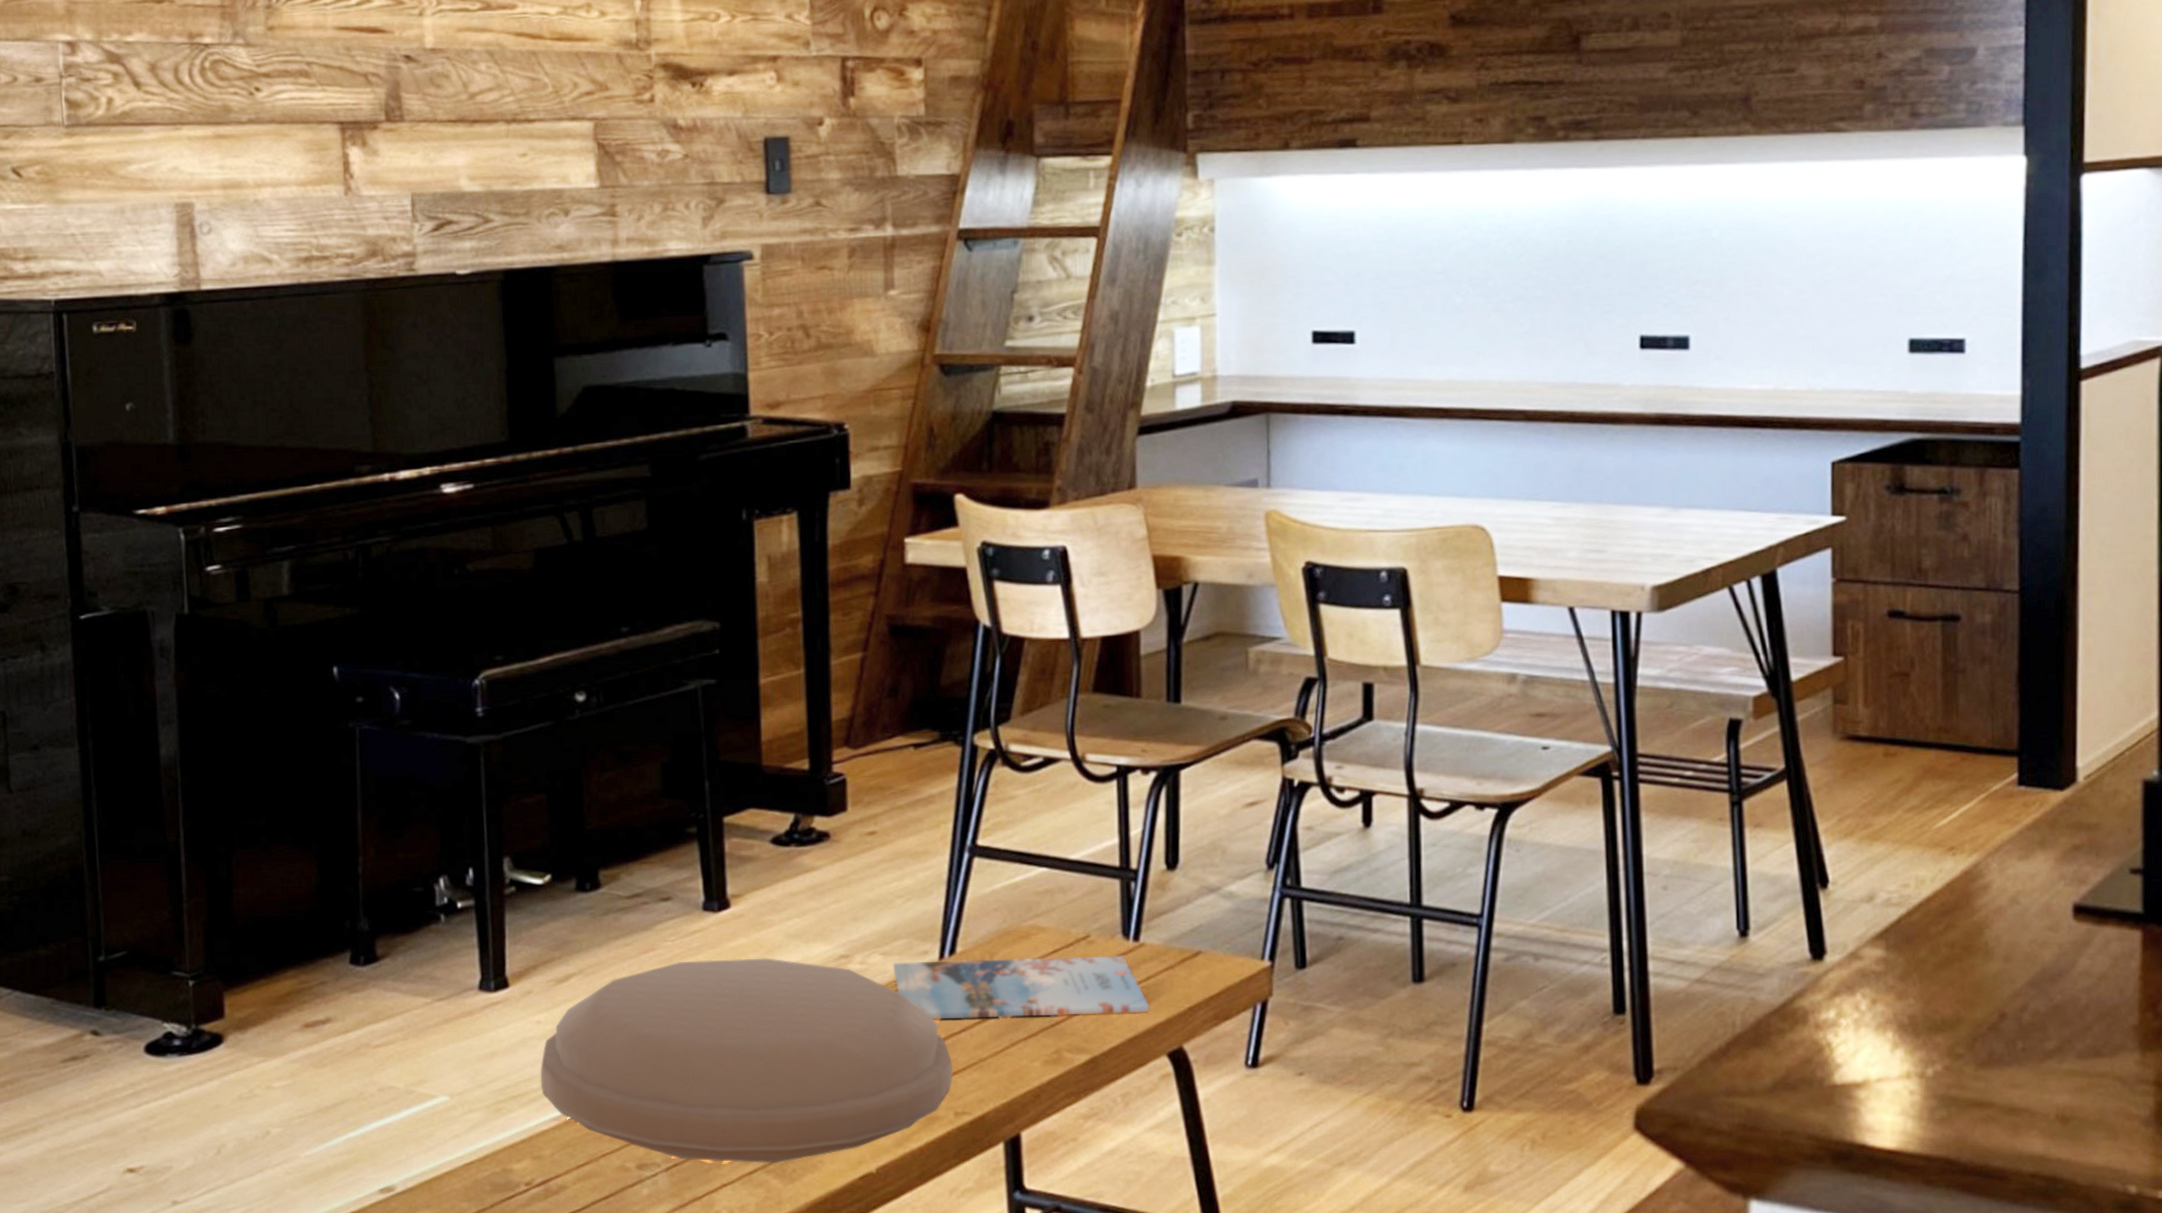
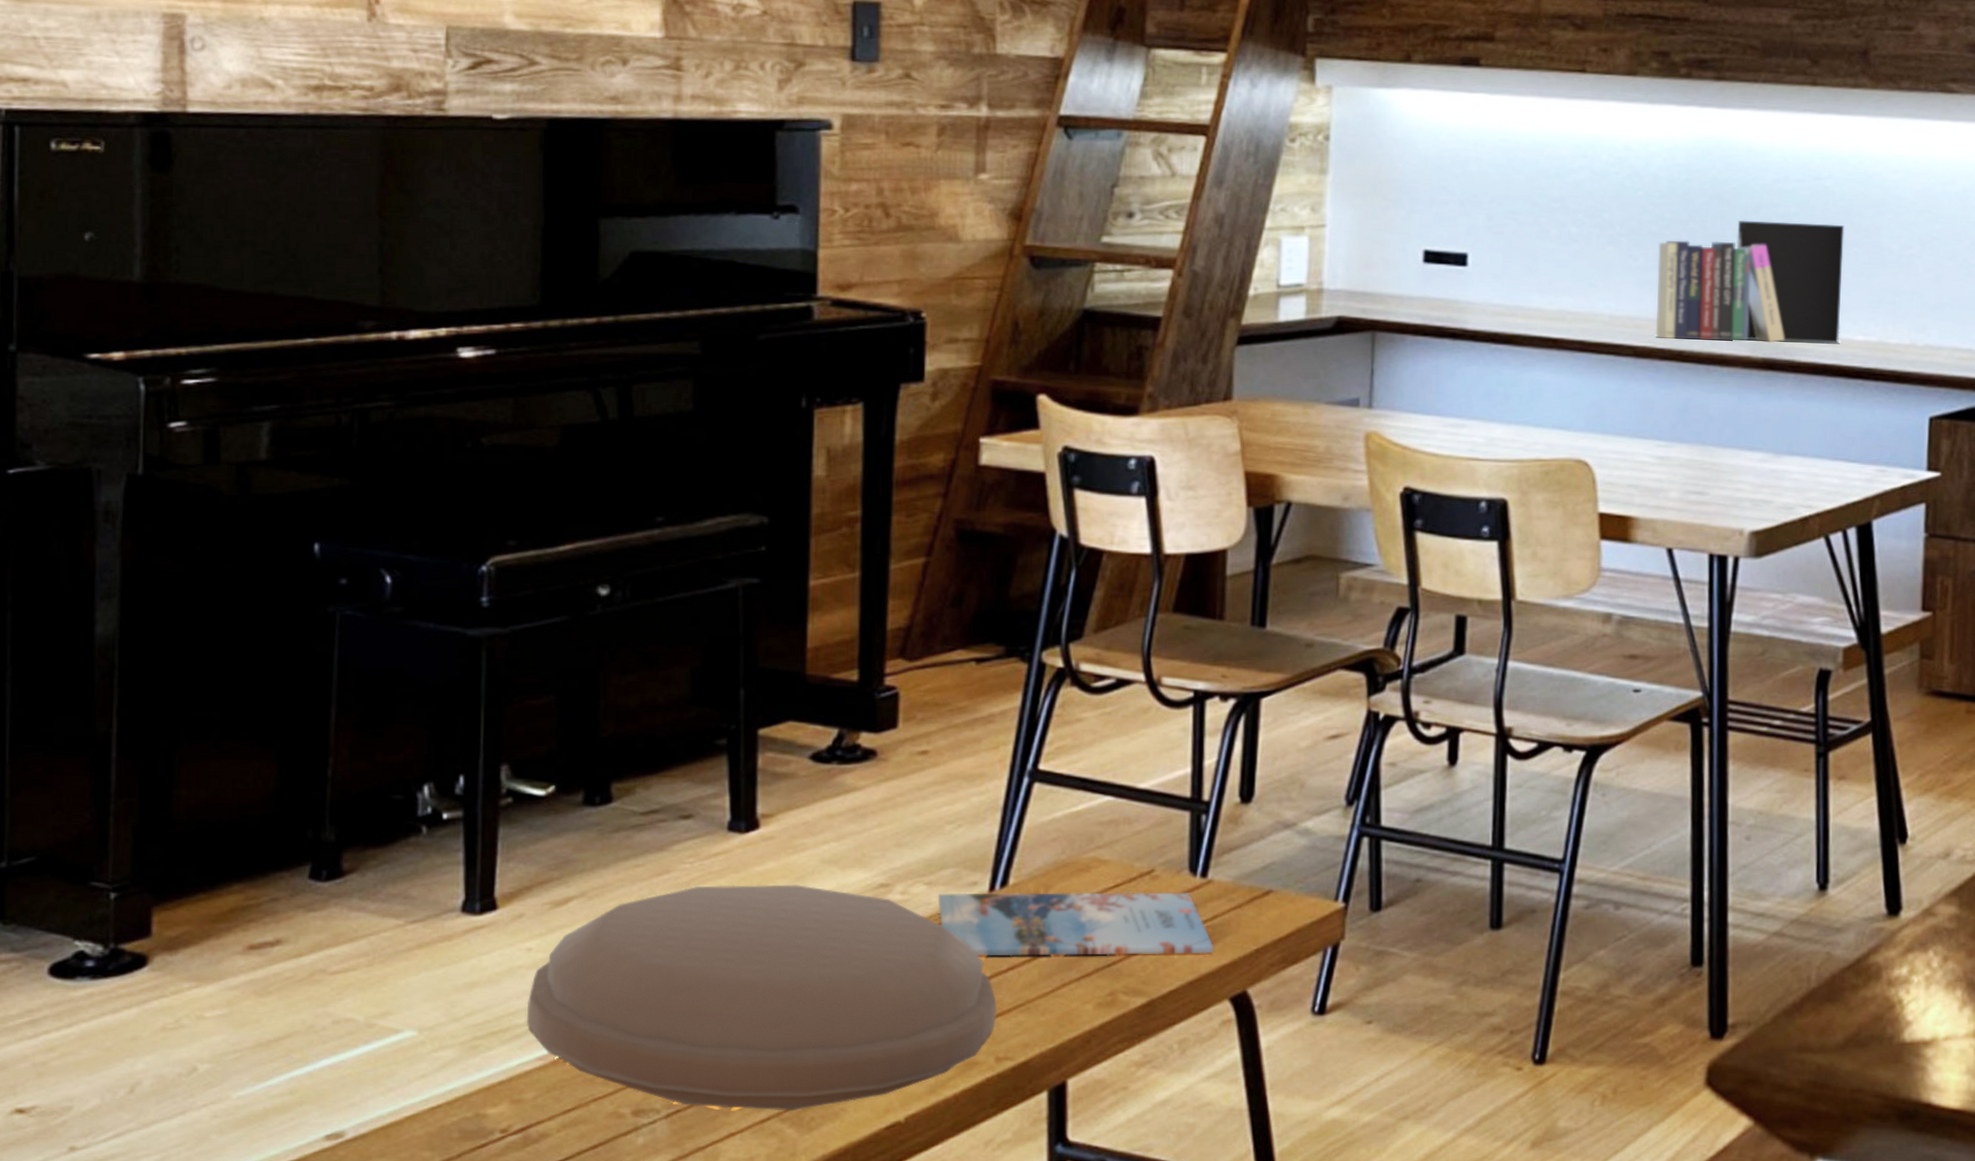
books: none [1544,300,1677,402] -> present [1655,240,1784,344]
binder: none [1623,274,1734,396] -> present [1736,221,1845,344]

